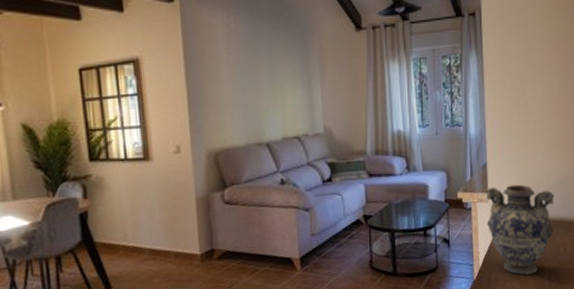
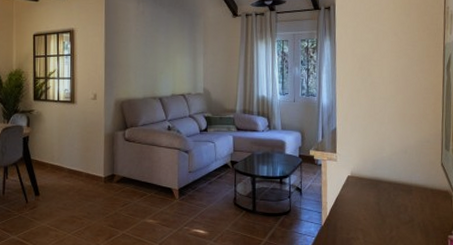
decorative vase: present [485,184,554,275] -> none [334,148,397,228]

